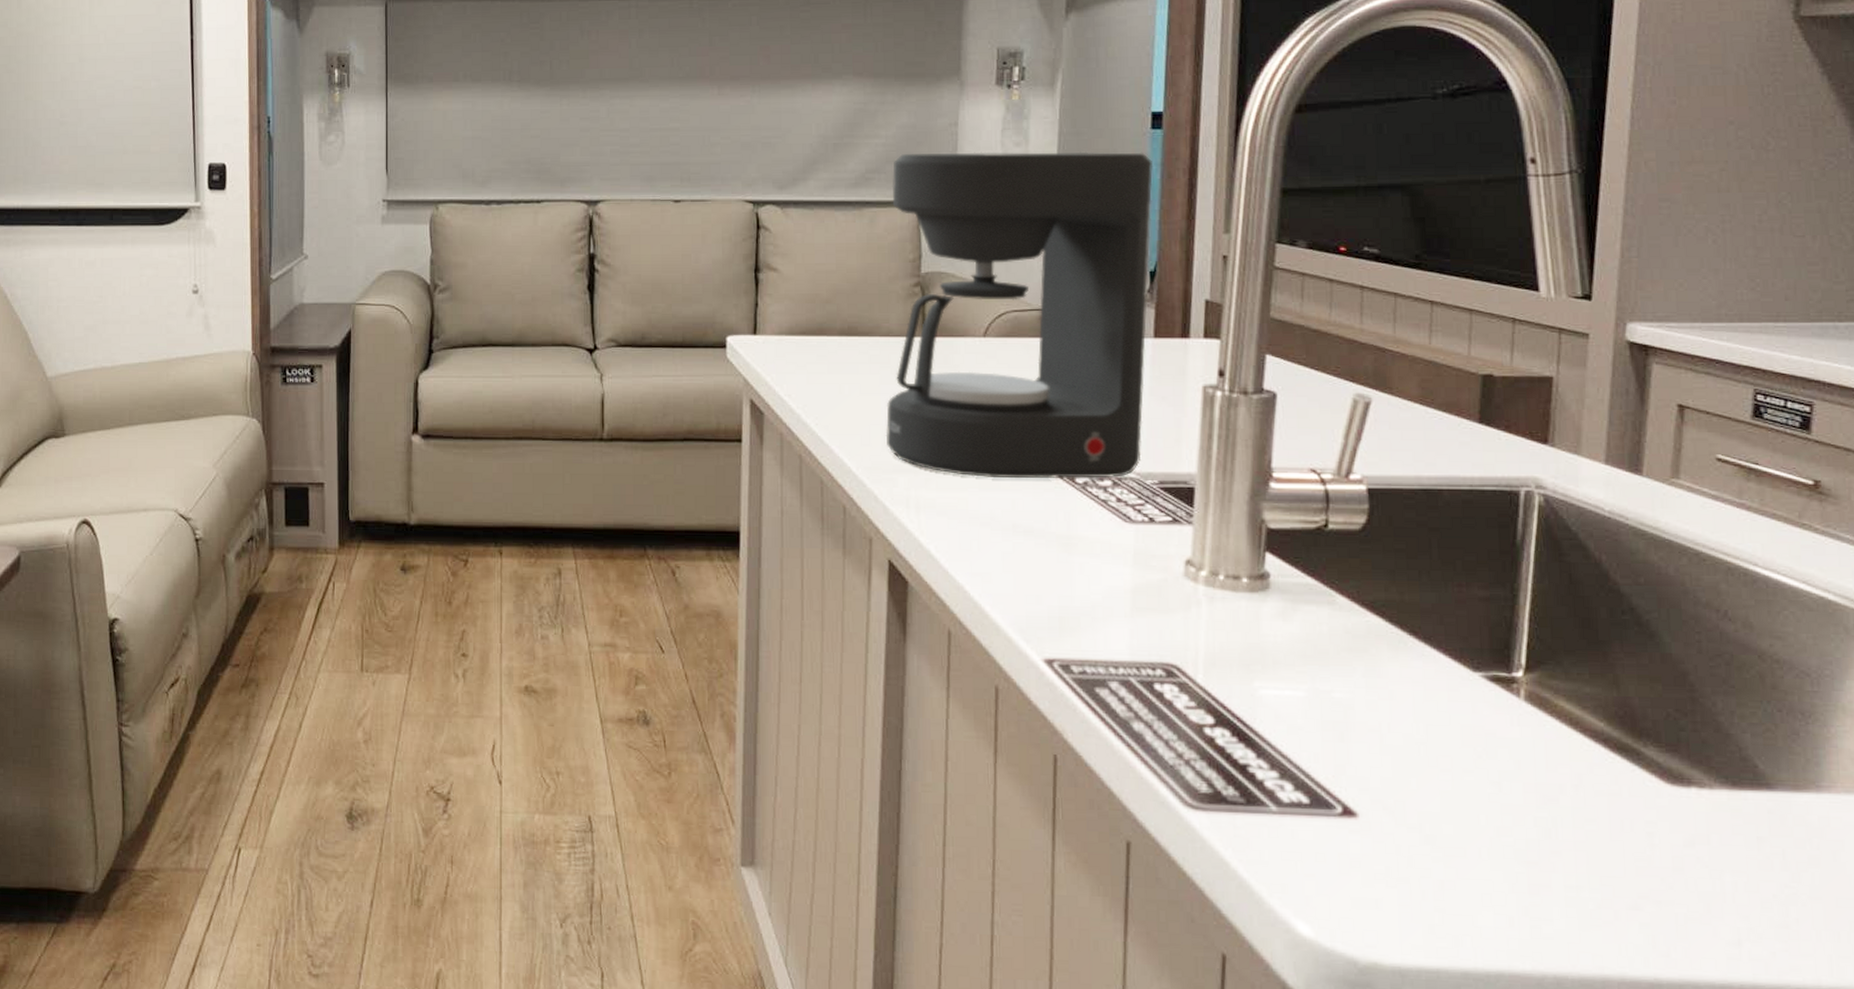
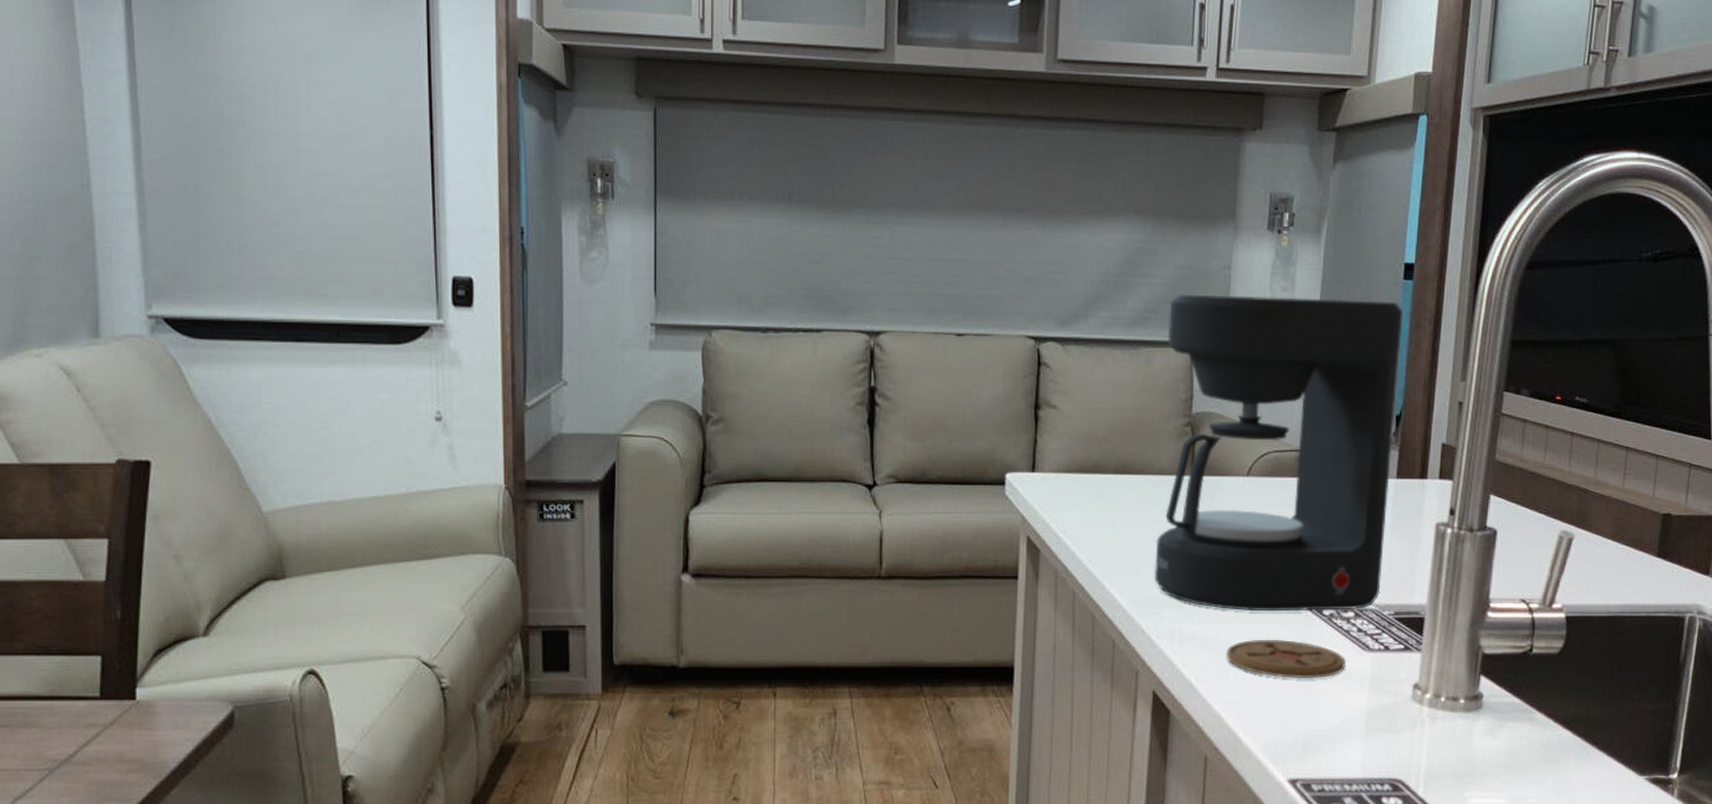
coaster: none [969,507,1104,552] -> present [1227,639,1345,679]

